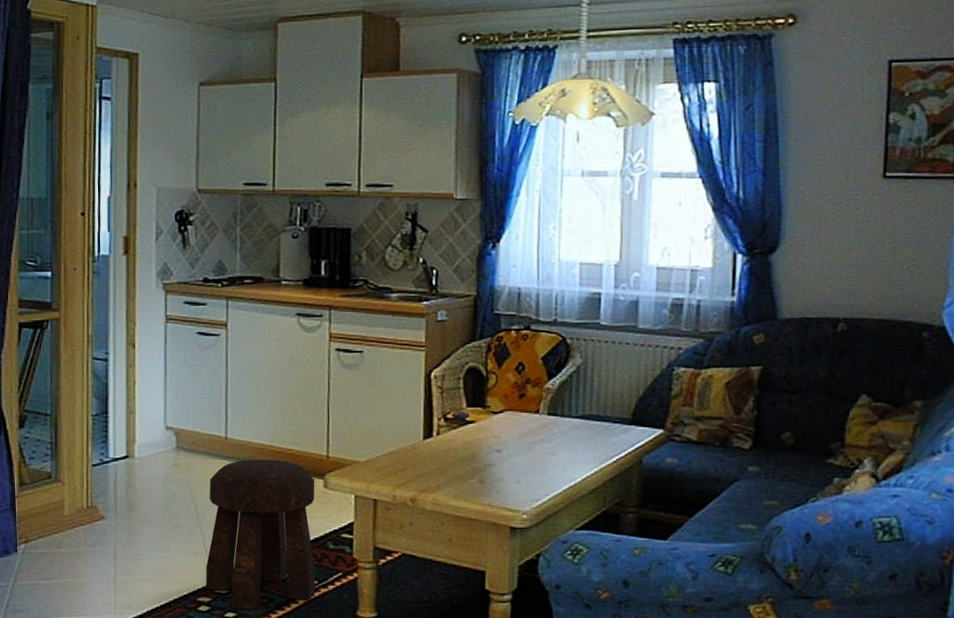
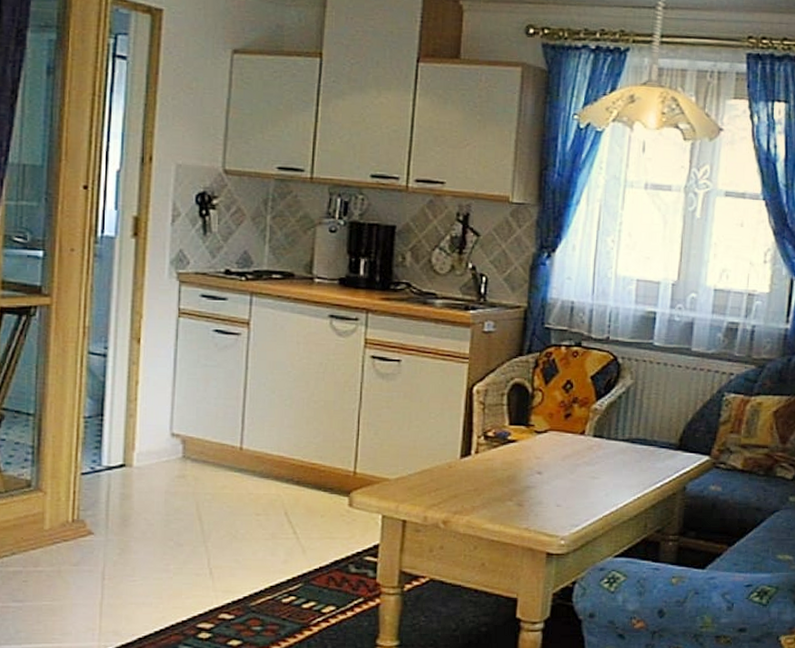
stool: present [205,459,316,610] -> none [208,473,339,638]

